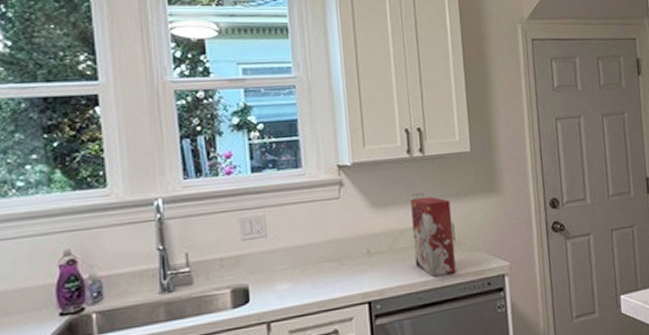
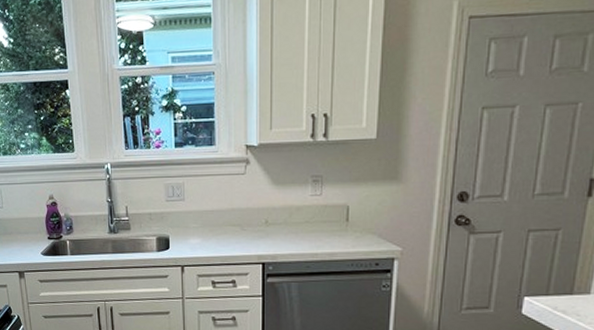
cereal box: present [410,196,456,277] -> none [307,179,348,251]

